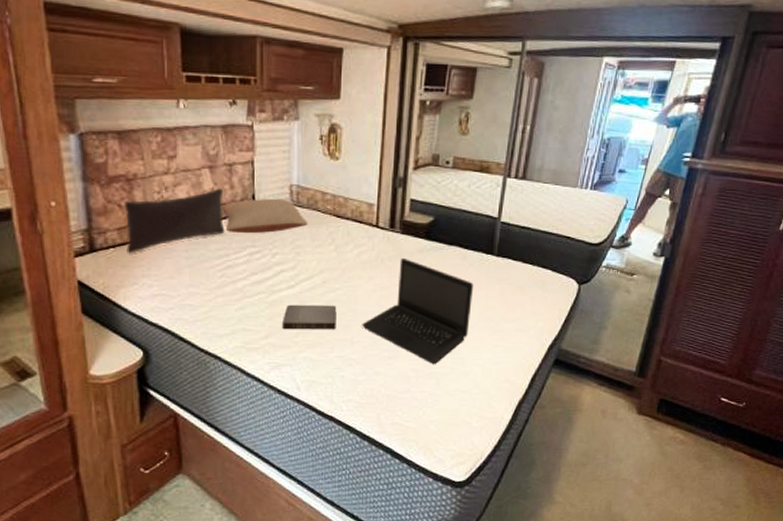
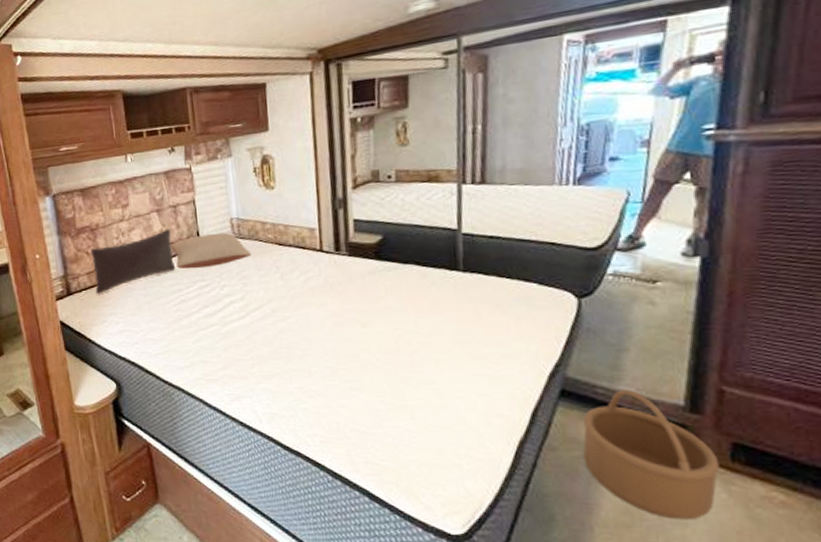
book: present [282,304,337,329] -> none [237,334,292,359]
laptop: present [362,257,473,364] -> none [318,281,442,395]
basket: none [562,360,650,458] -> present [583,390,720,520]

